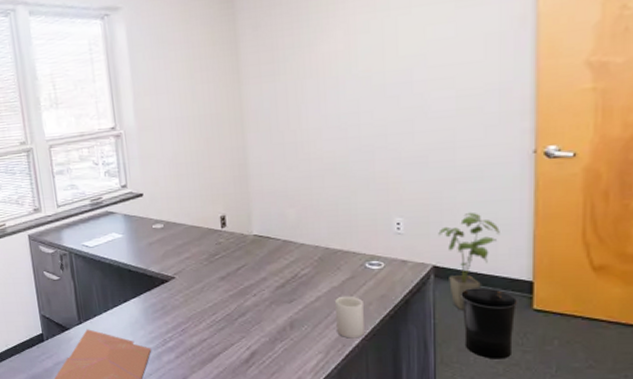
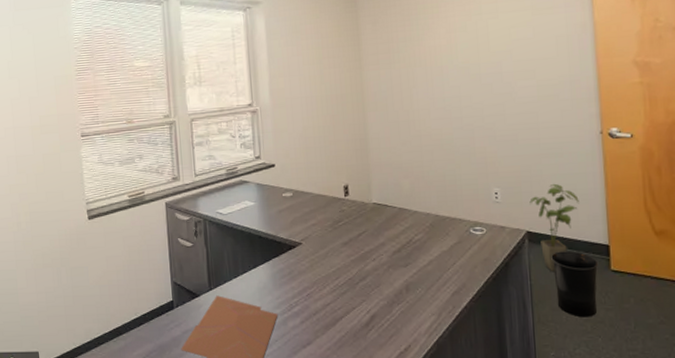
mug: present [335,296,364,339] -> none [445,259,472,300]

